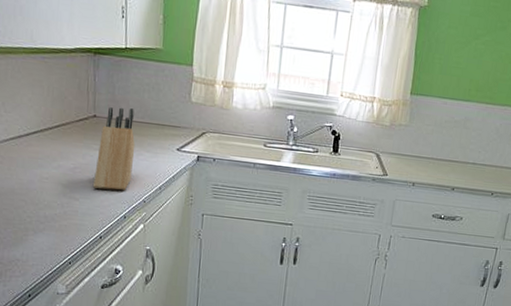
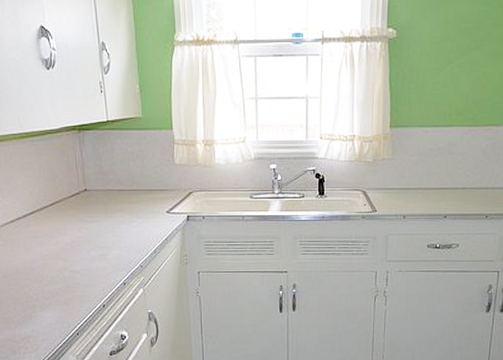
knife block: present [93,107,136,191] -> none [91,178,127,259]

